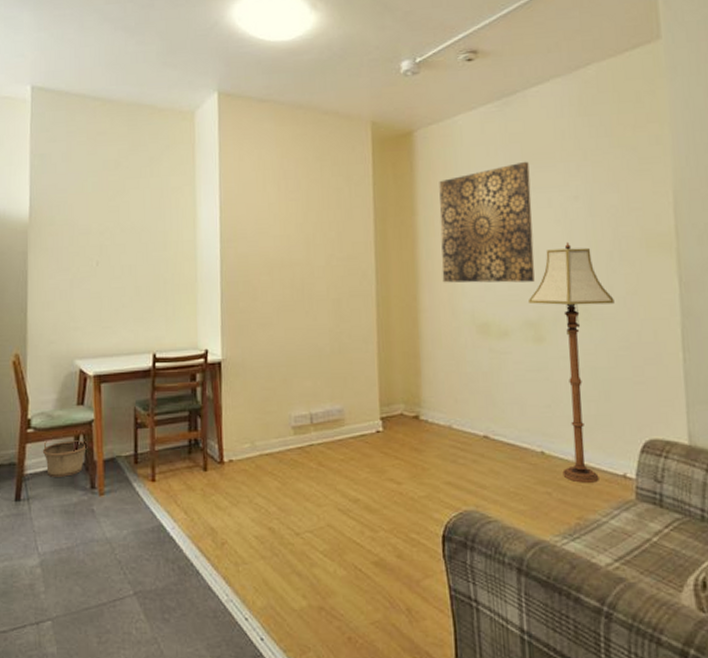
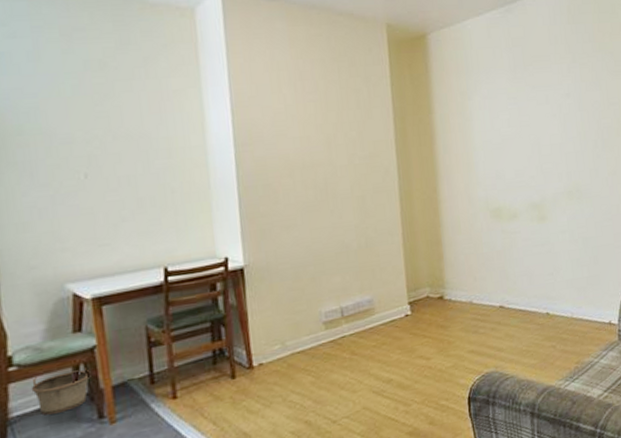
wall art: present [439,161,535,283] -> none [452,63,537,175]
floor lamp: present [529,241,615,483] -> none [533,133,600,334]

